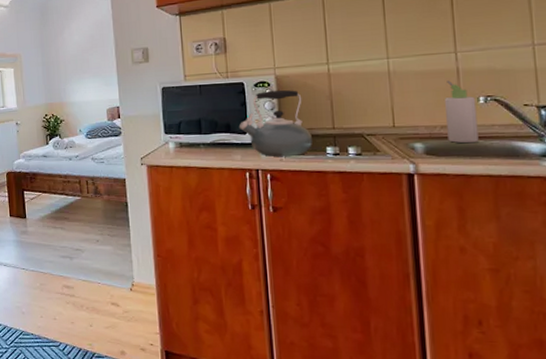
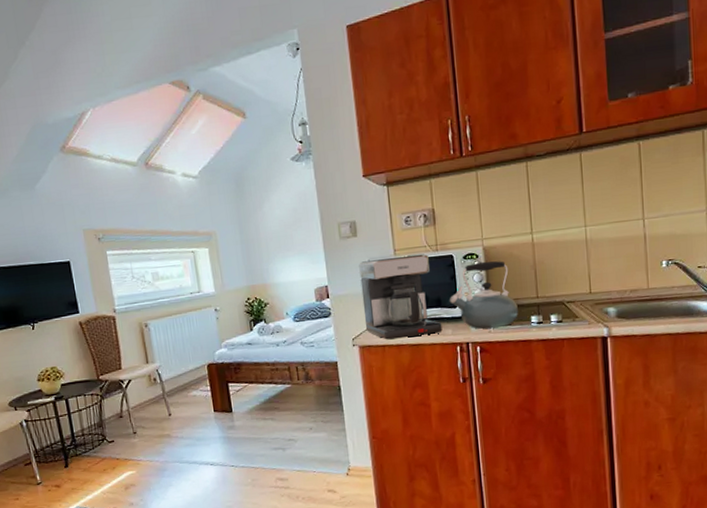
coffee maker: none [150,80,231,161] -> present [359,254,443,340]
bottle: present [444,80,479,144] -> none [633,246,661,306]

